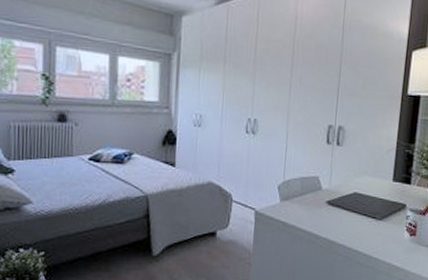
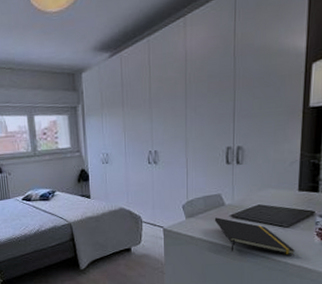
notepad: none [309,203,387,251] -> present [214,217,296,255]

